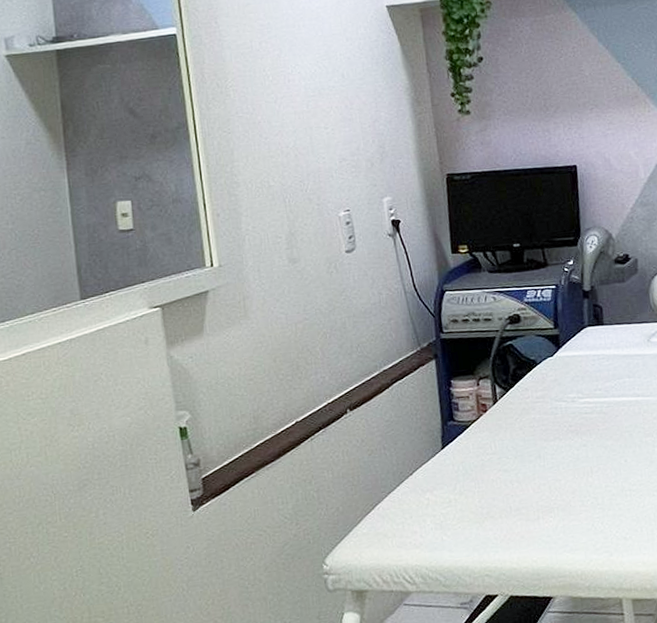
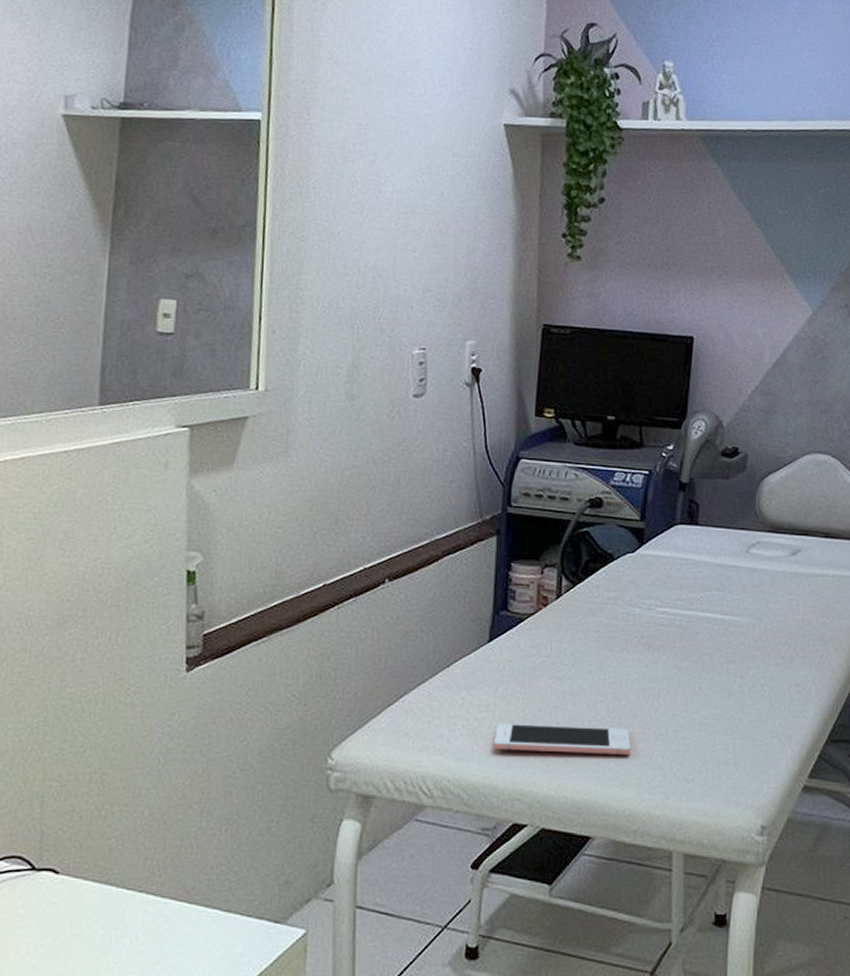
cell phone: none [459,503,575,537] -> present [493,724,631,755]

